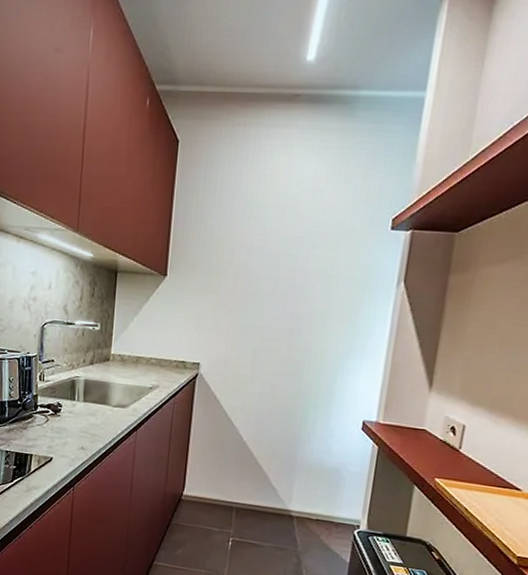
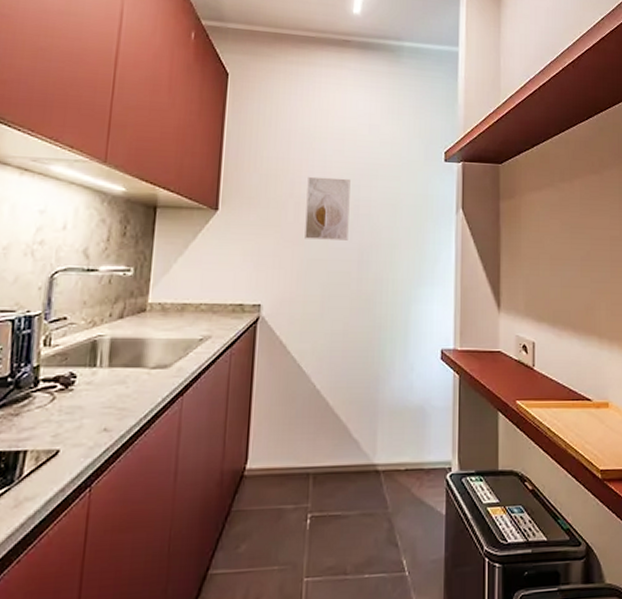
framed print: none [241,245,289,310] -> present [305,176,351,240]

